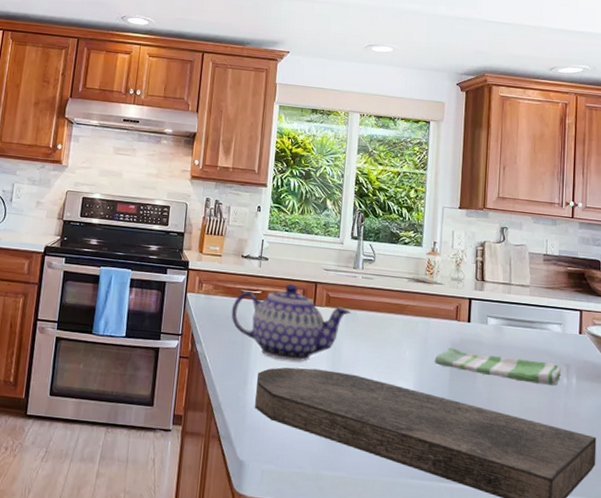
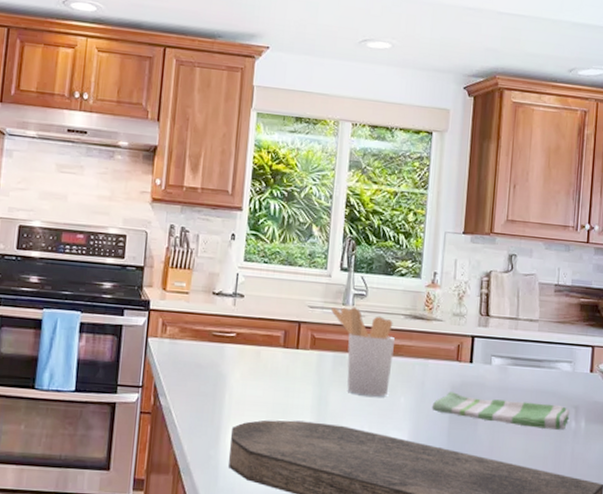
teapot: present [231,283,351,362] -> none [200,324,339,414]
utensil holder: none [344,270,401,350] -> present [331,307,396,397]

